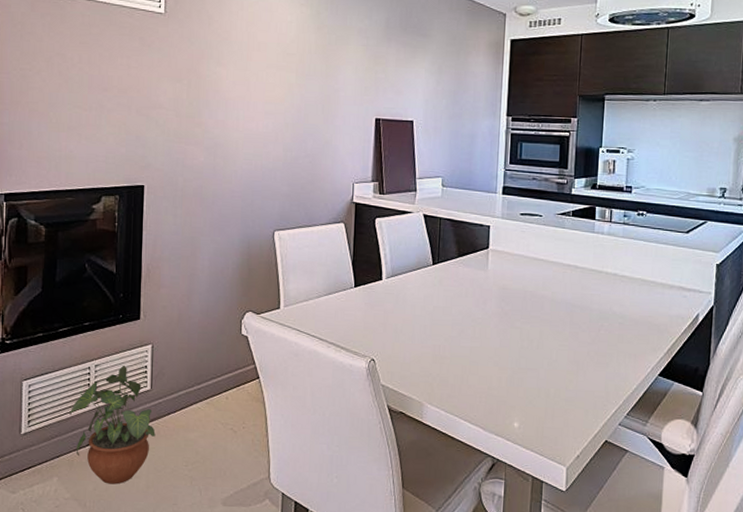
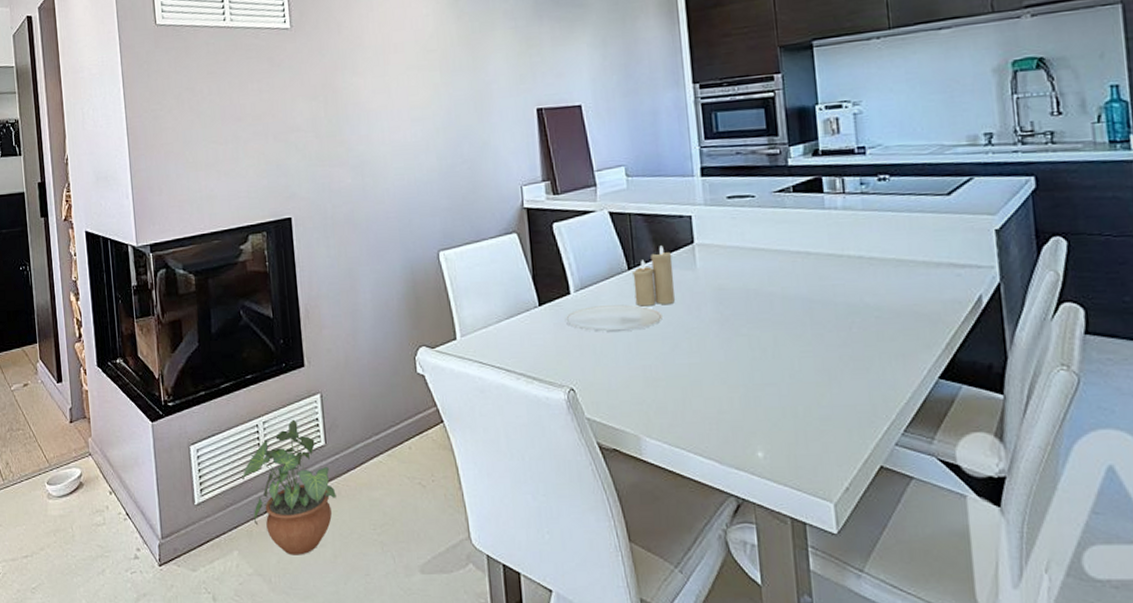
plate: none [374,292,455,315] -> present [564,304,663,332]
candle: none [435,247,470,297] -> present [632,245,675,307]

